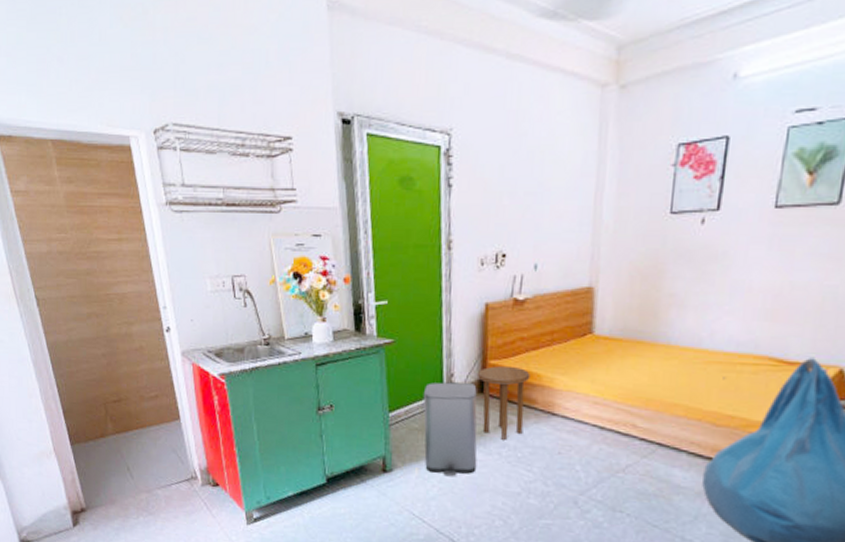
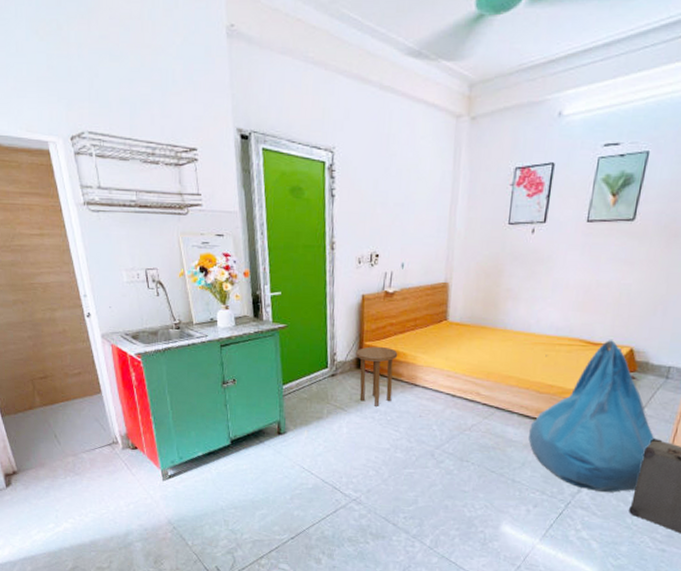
pedal bin: present [423,382,477,477] -> none [311,360,355,437]

